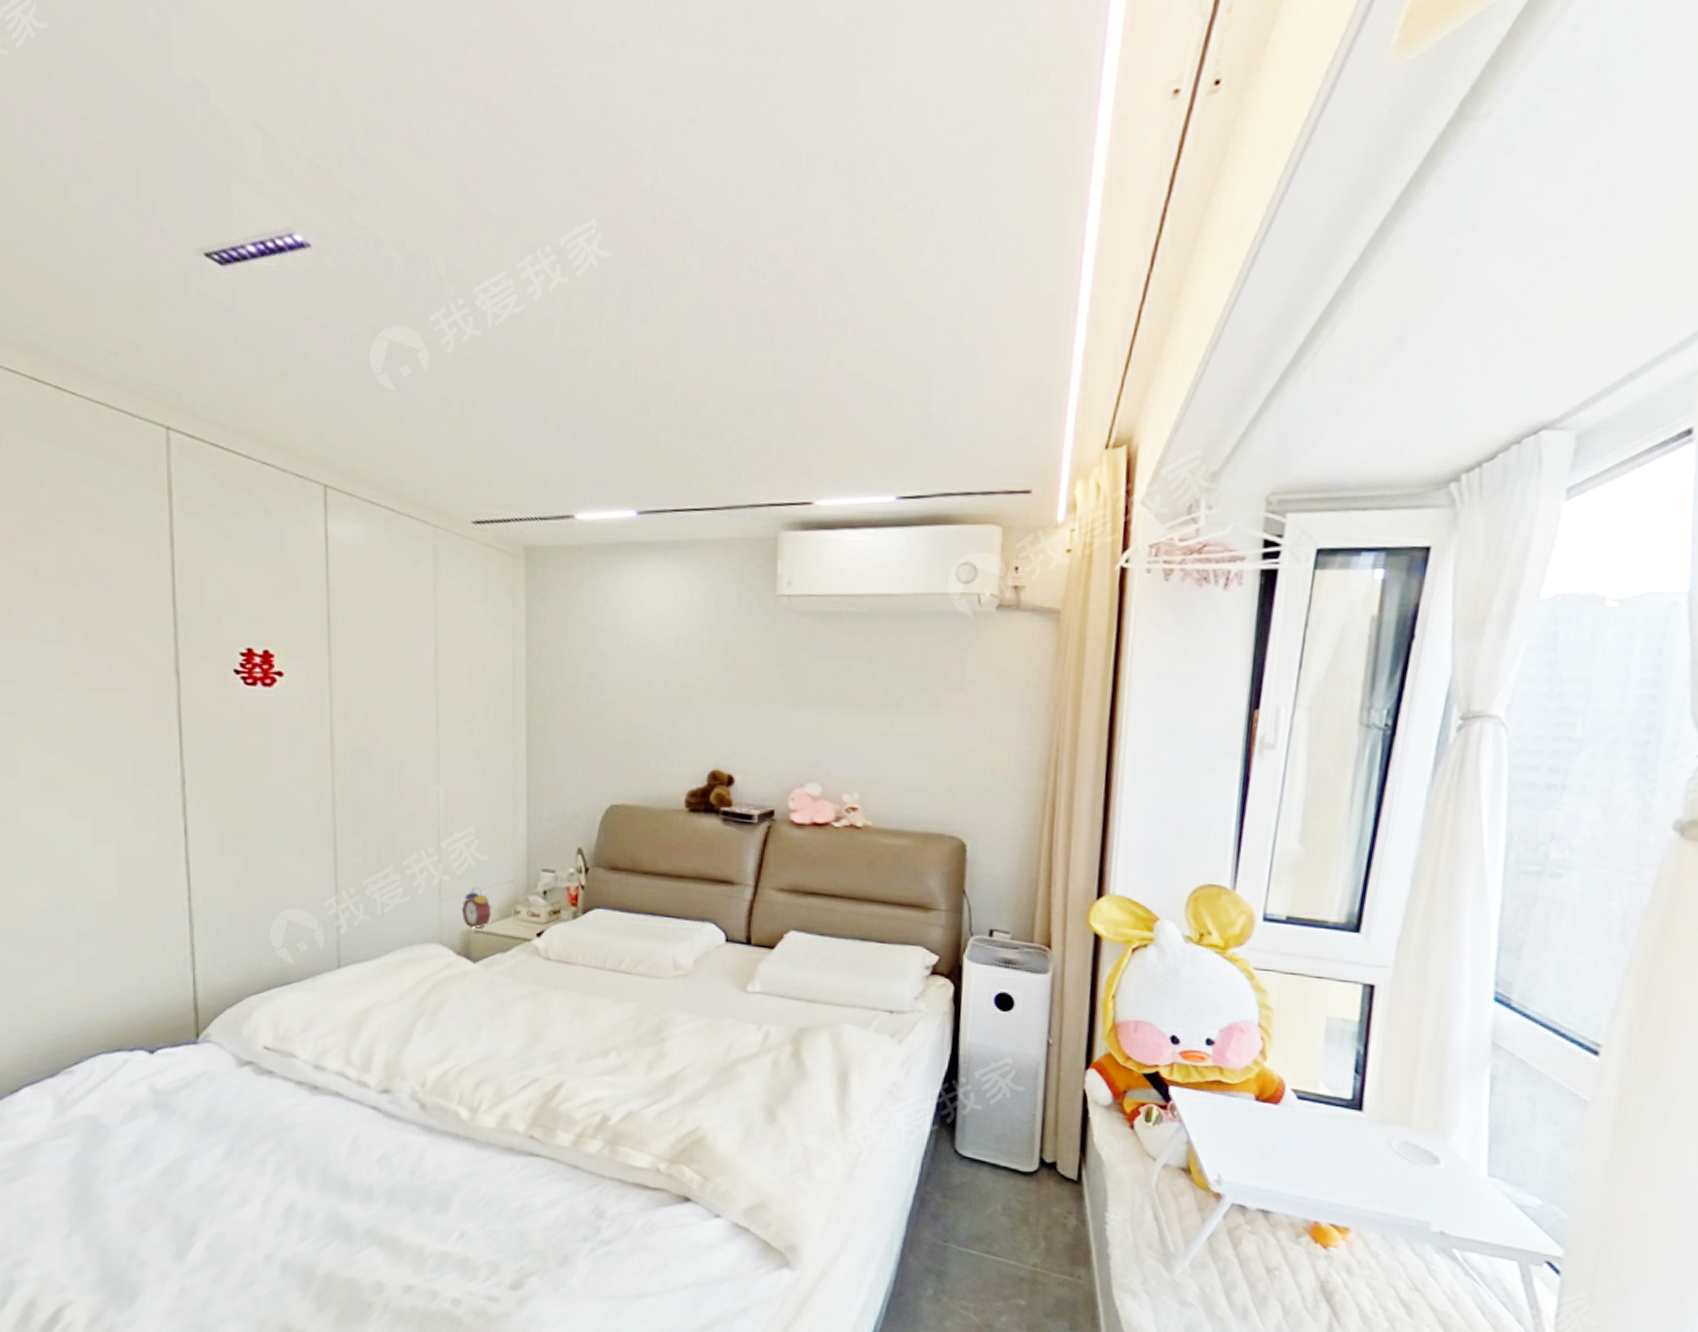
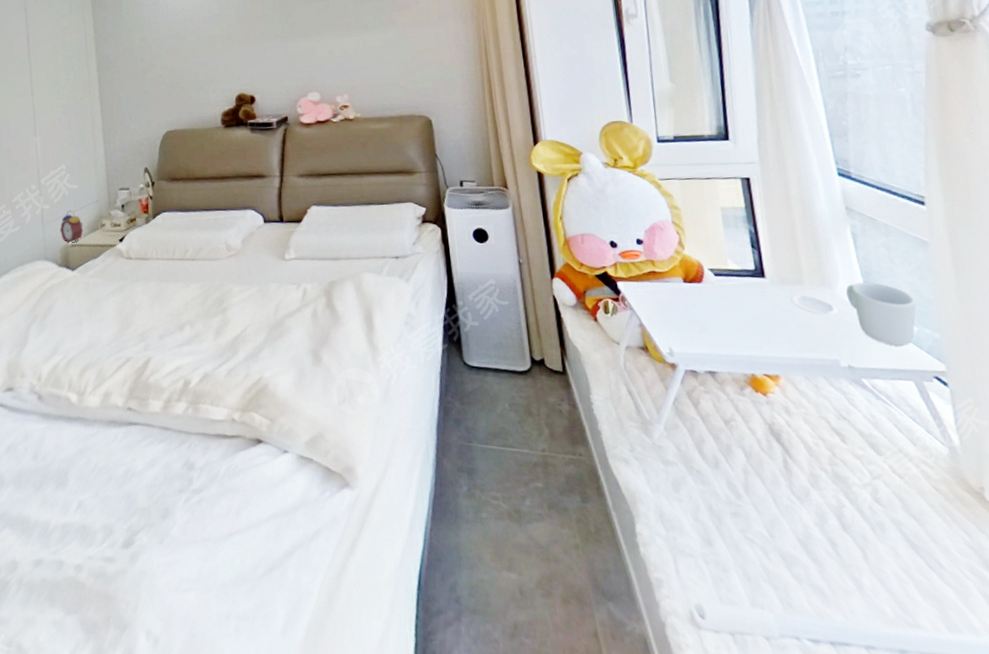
mug: none [1462,1136,1550,1221] -> present [846,282,916,347]

